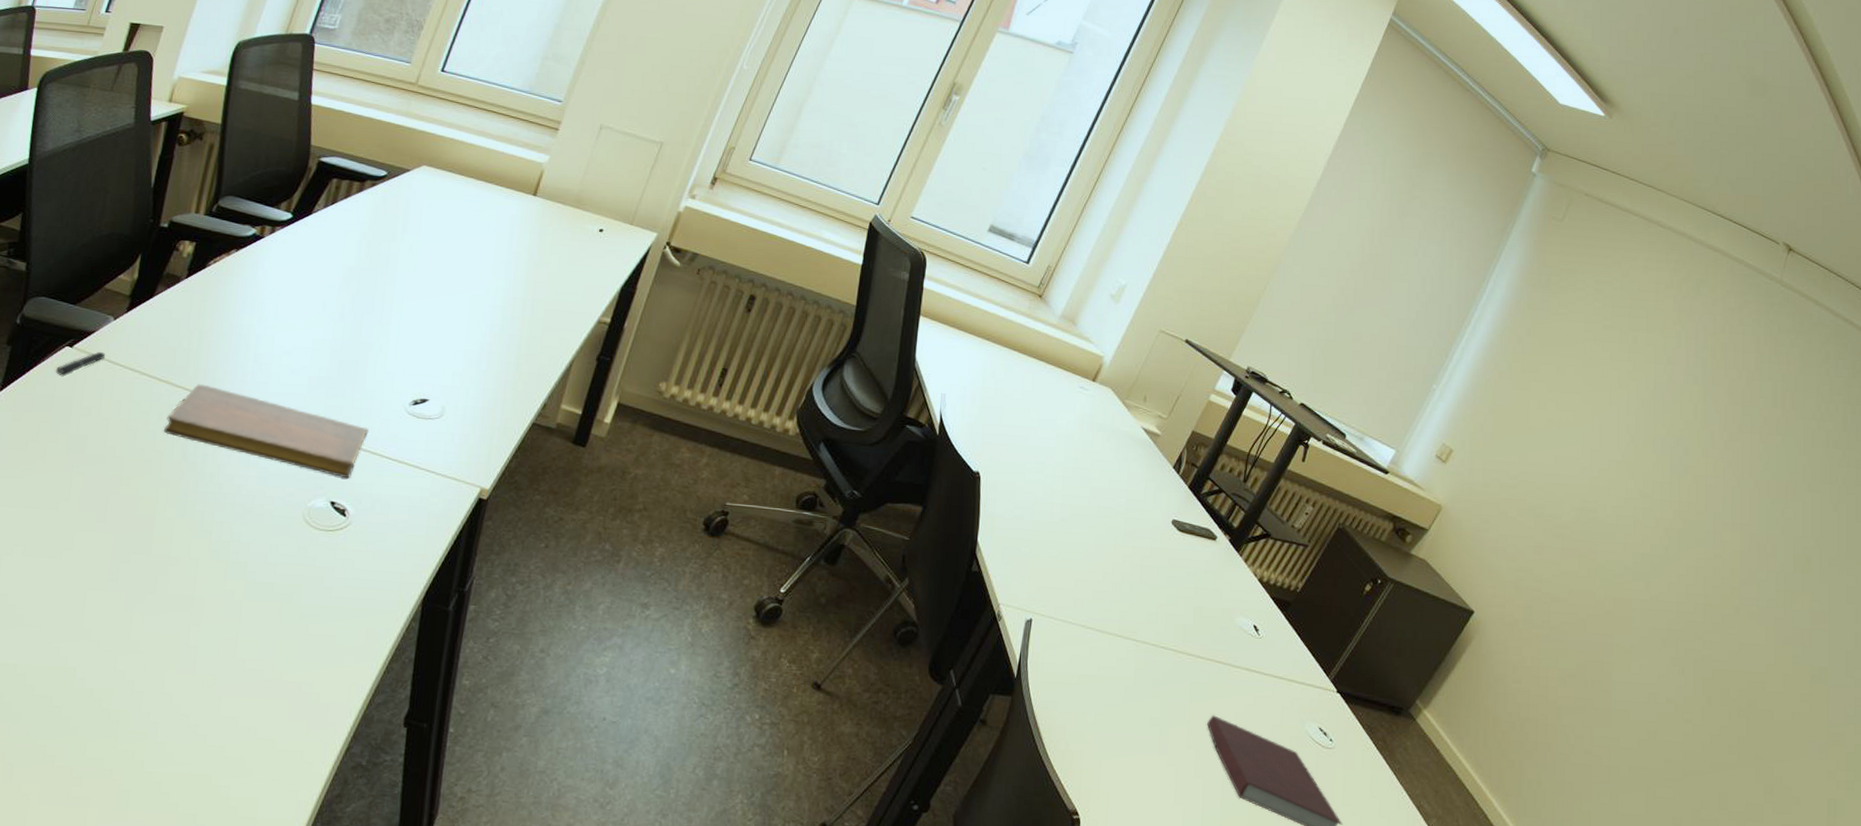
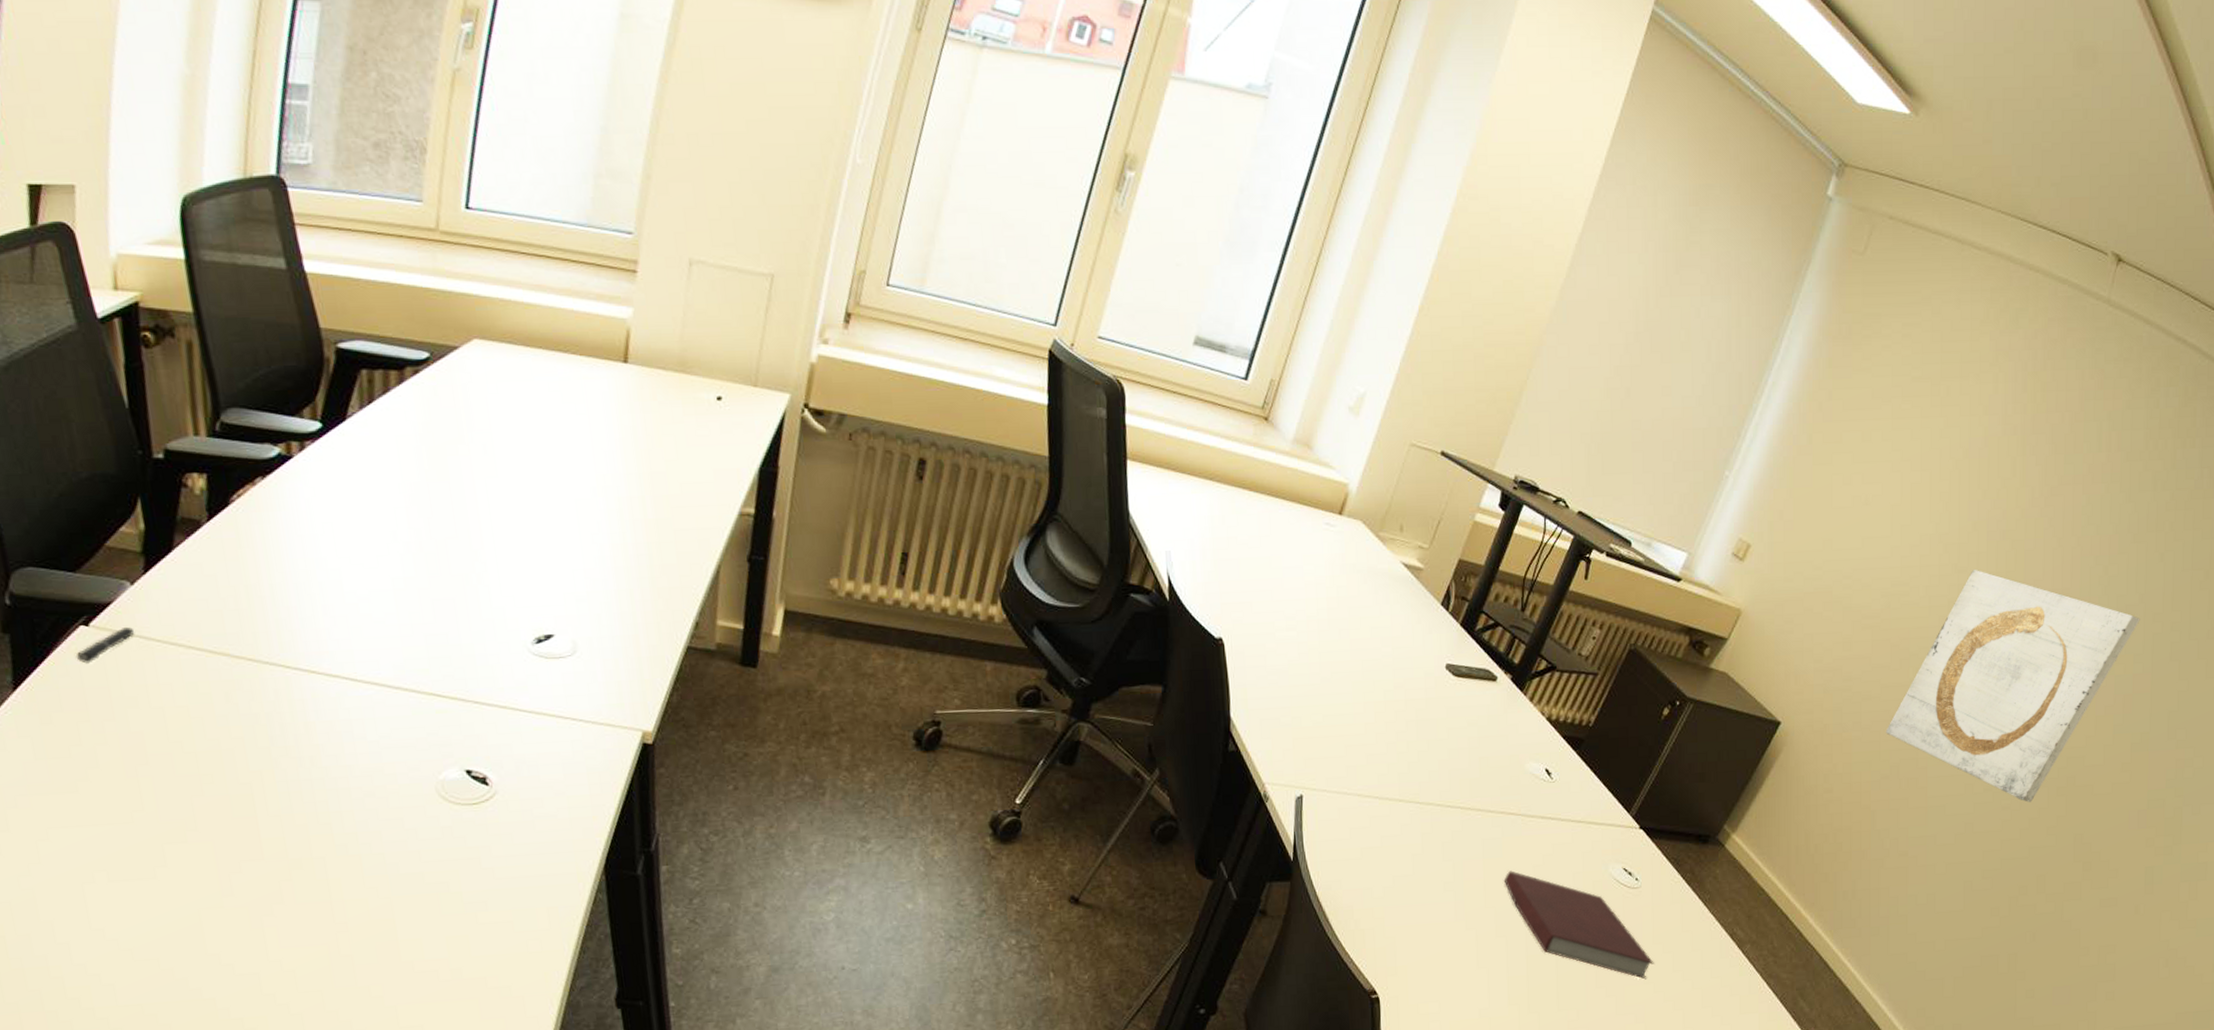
notebook: present [164,384,369,479] -> none [235,651,490,741]
wall art: none [1572,497,1817,719] -> present [1885,570,2140,802]

